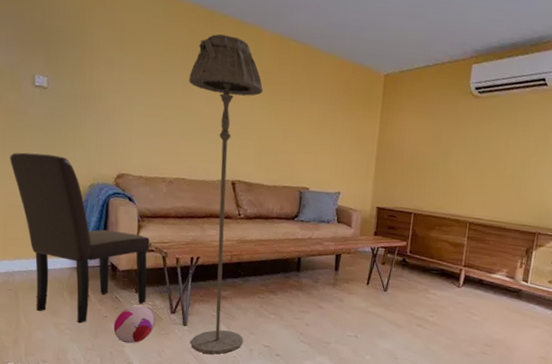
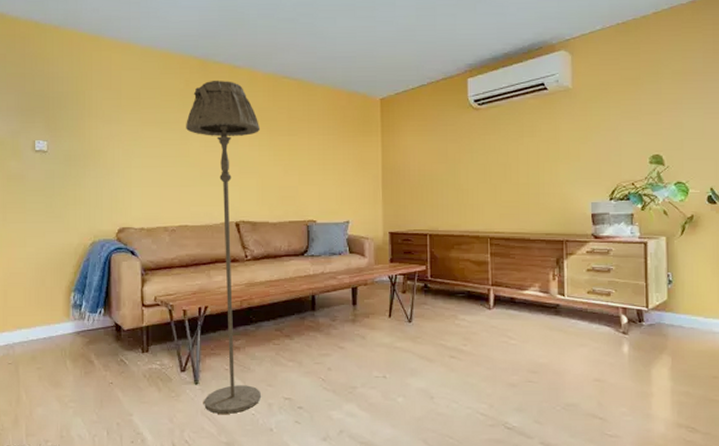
chair: present [10,152,150,324] -> none [10,217,154,394]
plush toy: present [113,305,156,344] -> none [120,367,165,411]

